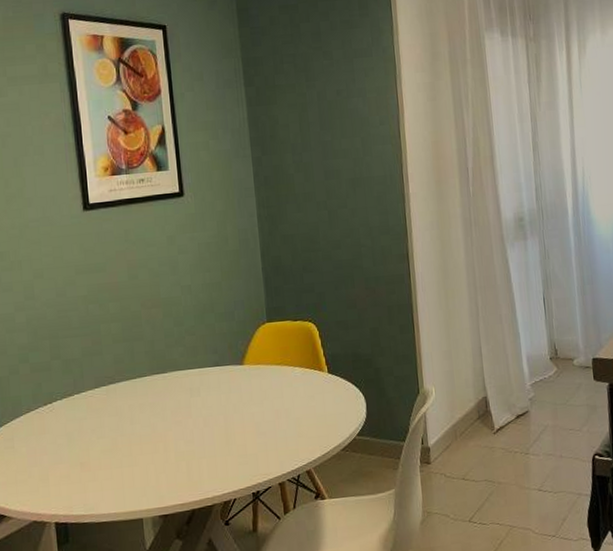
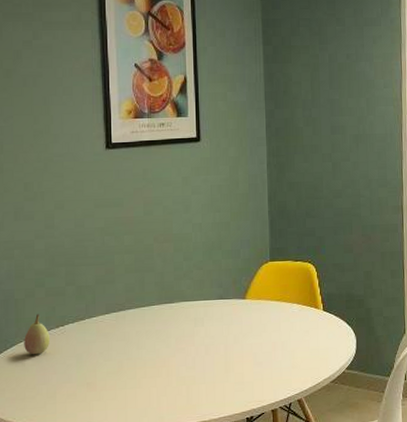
fruit: none [11,391,39,436] -> present [24,313,51,355]

